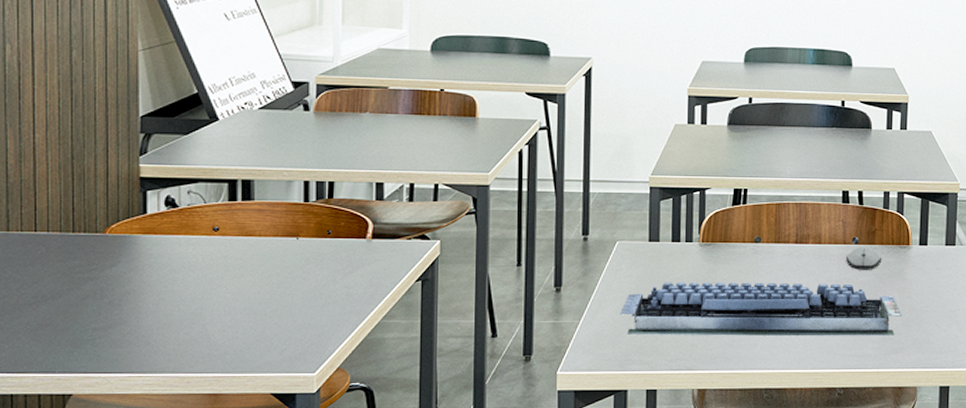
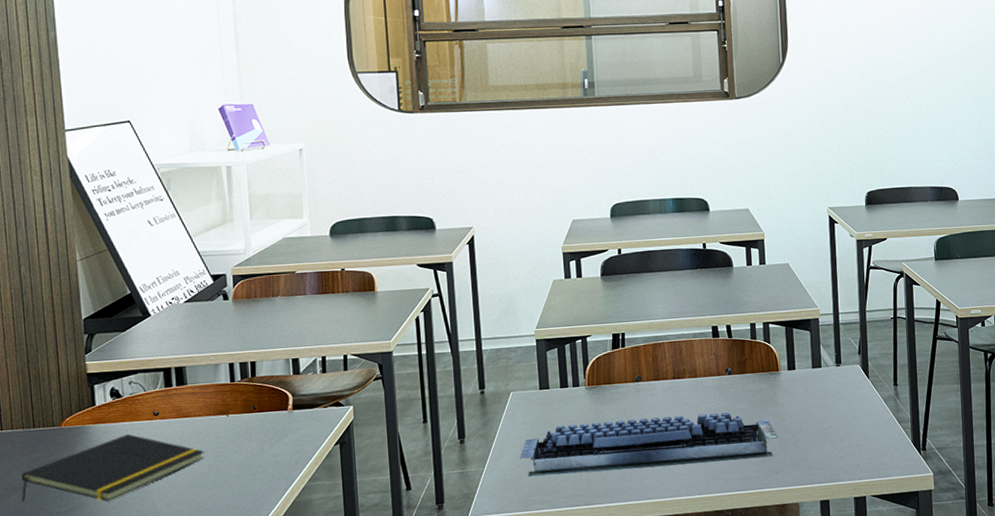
notepad: none [52,248,269,321] -> present [21,433,205,502]
computer mouse: present [845,246,882,270] -> none [720,376,755,399]

